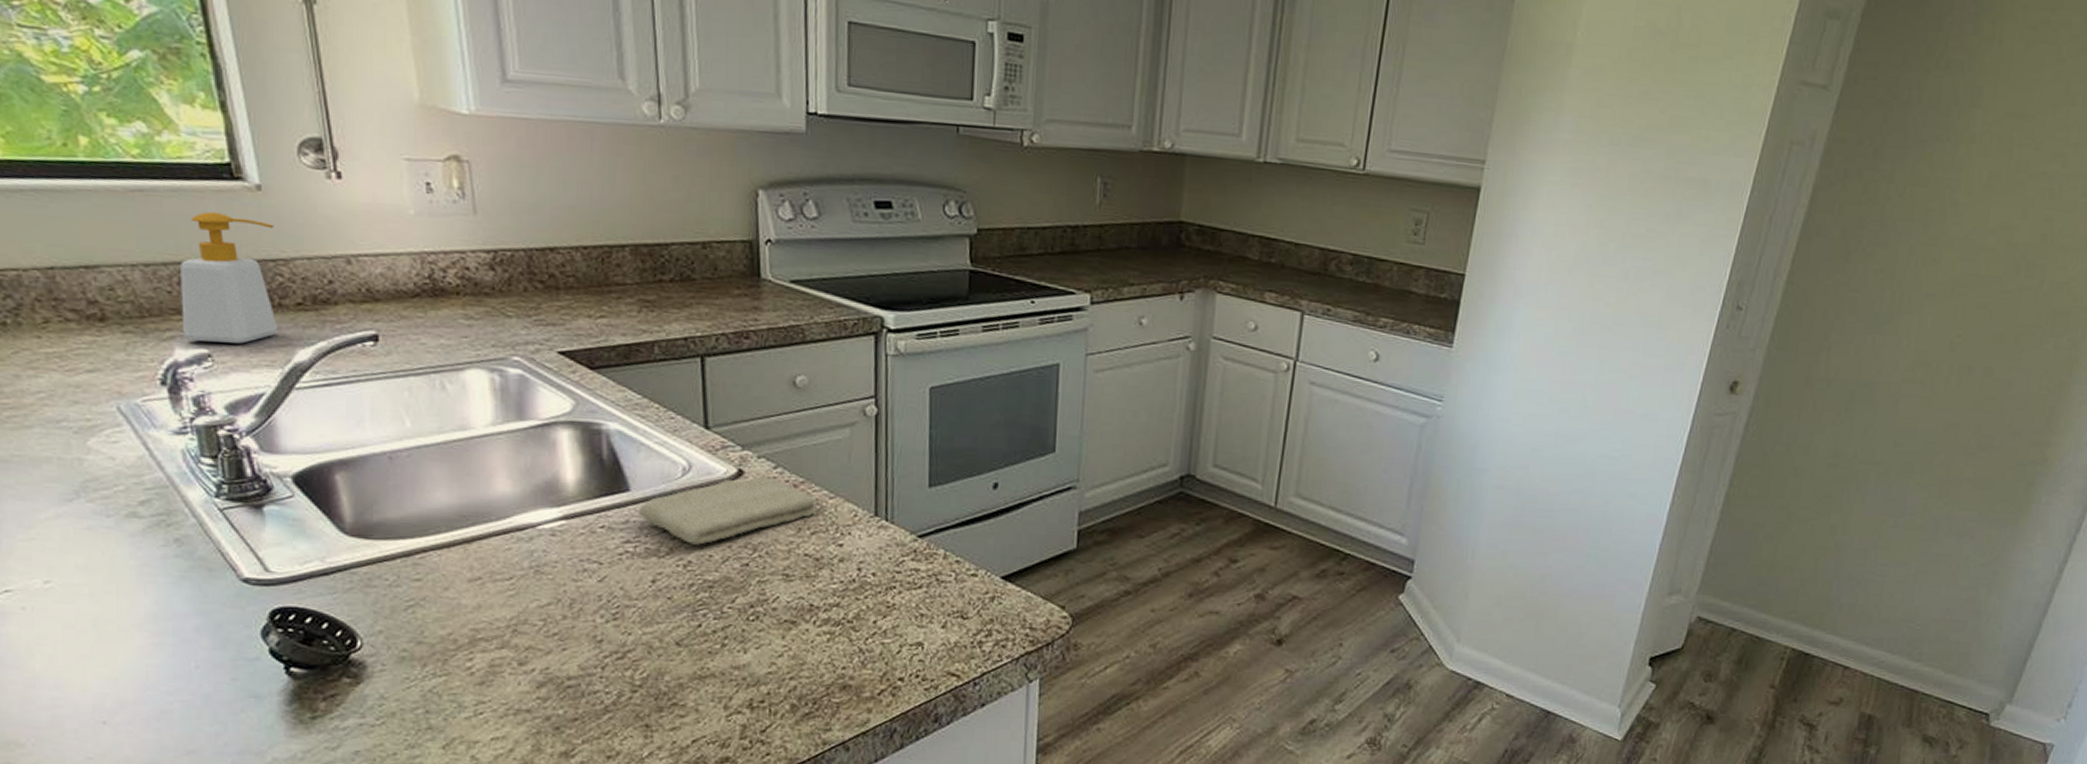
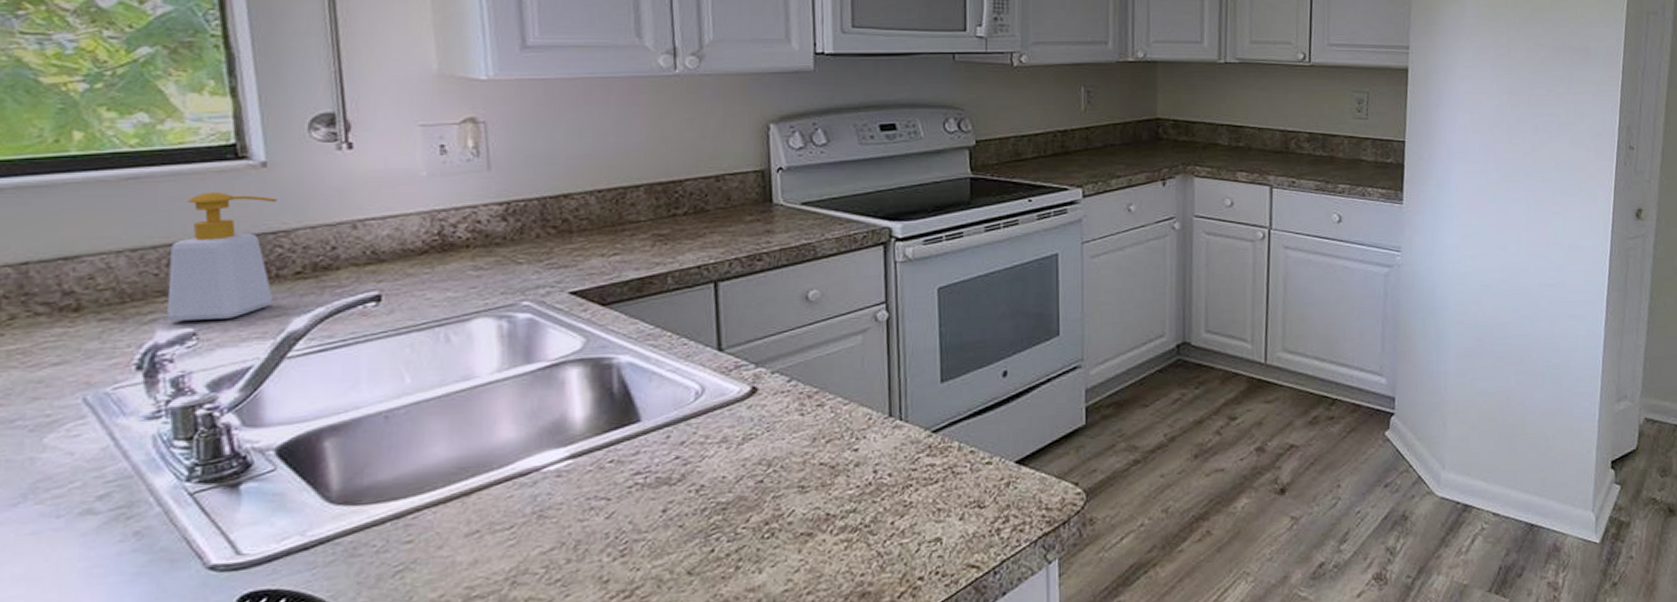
washcloth: present [637,476,818,545] -> none [648,390,833,468]

